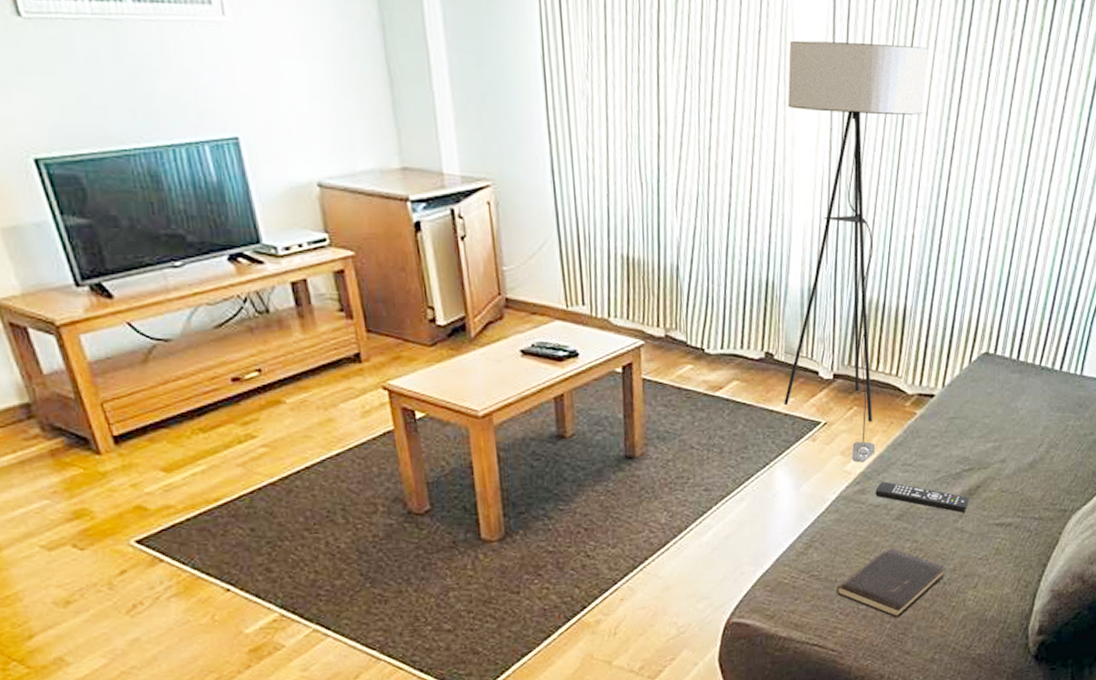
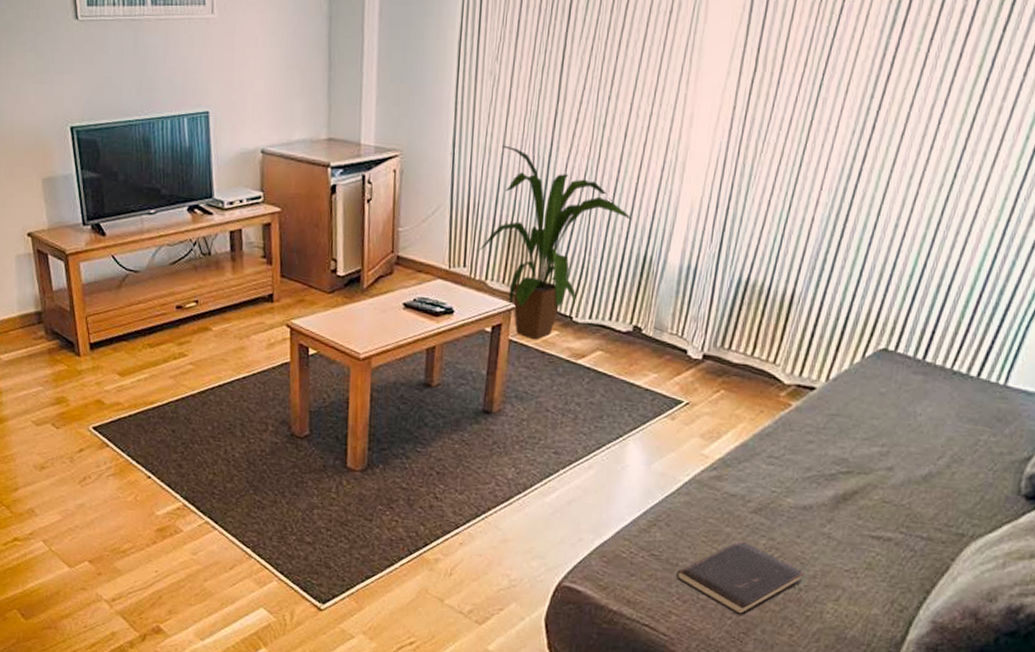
house plant: none [596,171,750,376] -> present [478,145,632,340]
floor lamp: present [784,40,928,463] -> none [646,19,858,448]
remote control: present [875,481,970,514] -> none [733,471,844,519]

